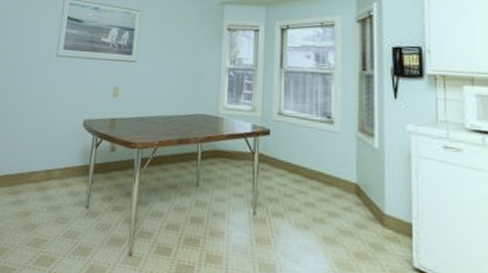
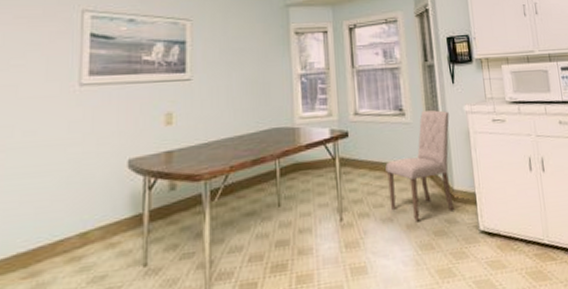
dining chair: none [306,123,387,236] -> present [385,110,454,221]

